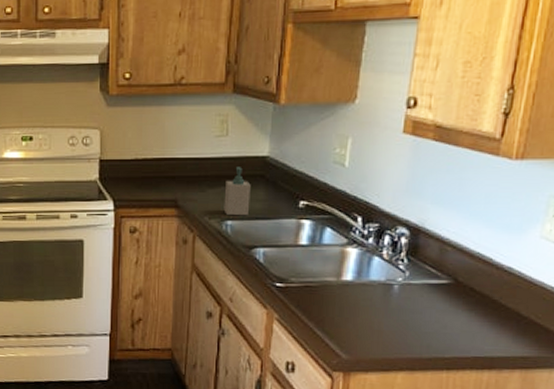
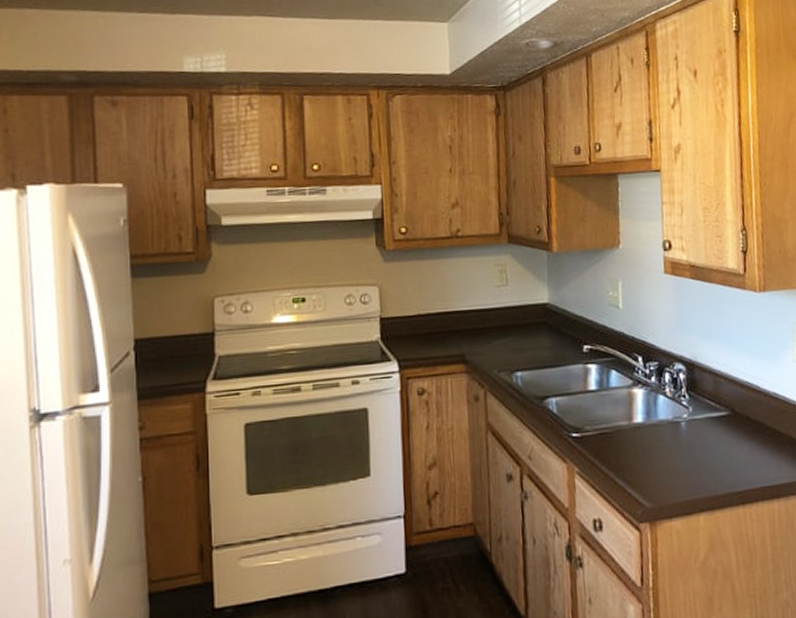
soap bottle: present [223,167,251,216] -> none [510,315,537,367]

